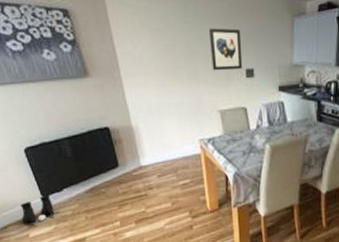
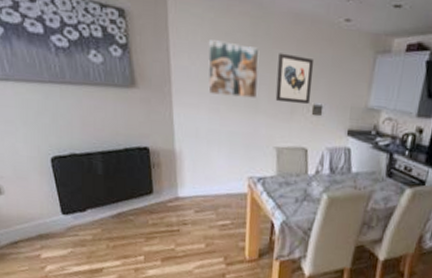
boots: present [21,194,55,224] -> none [36,212,73,244]
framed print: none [145,25,197,73] -> present [208,39,260,99]

